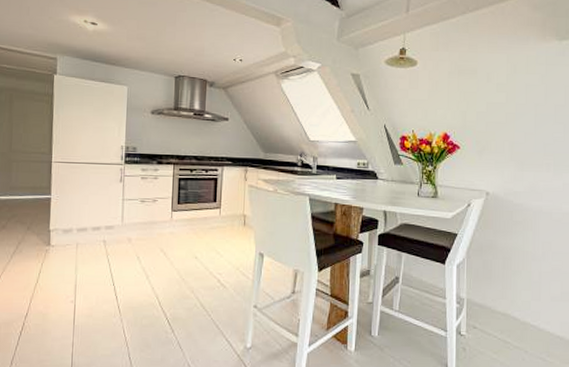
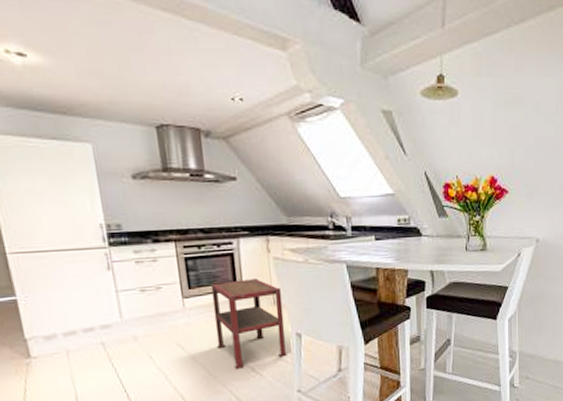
side table: none [193,201,252,279] -> present [210,279,287,370]

